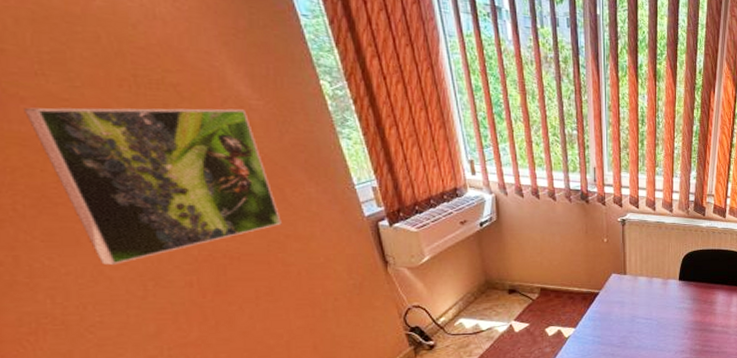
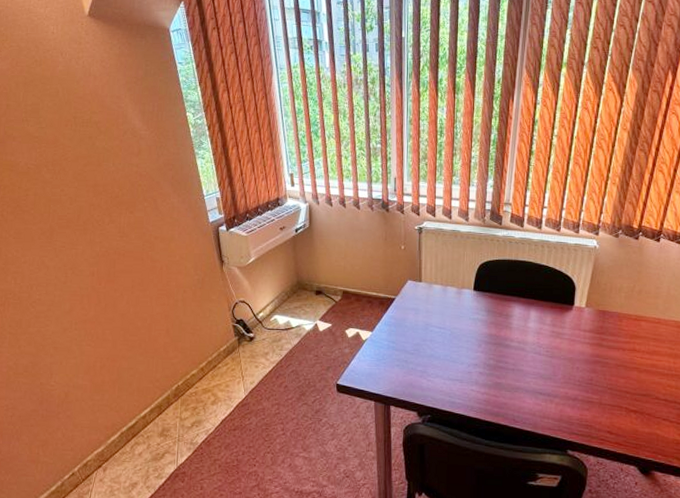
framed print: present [24,107,282,265] -> none [14,138,153,257]

